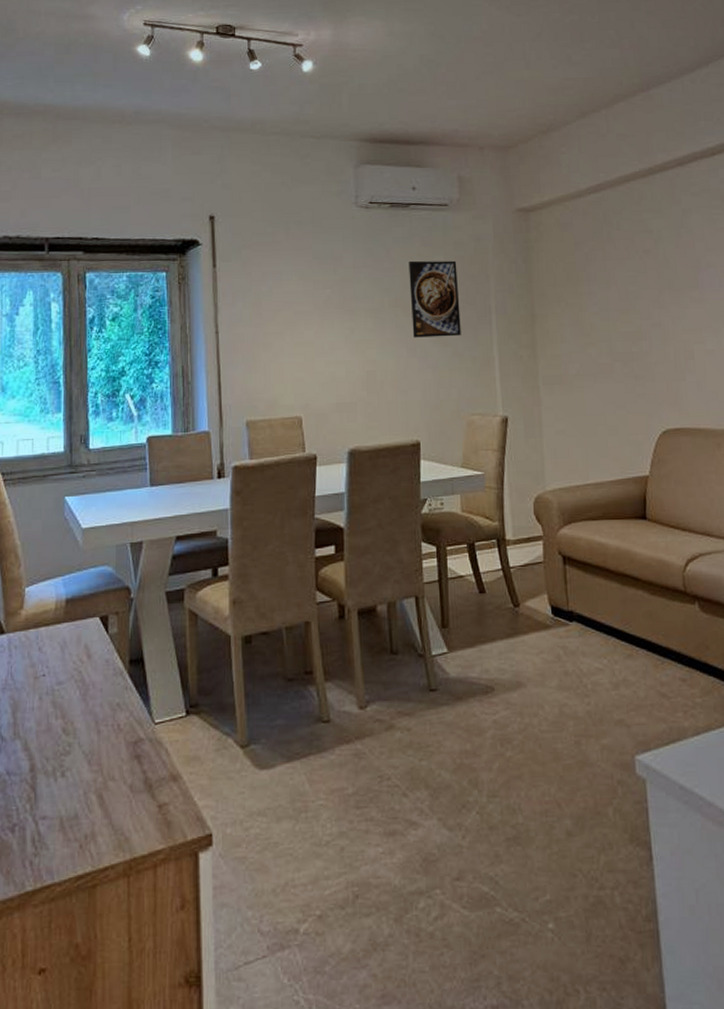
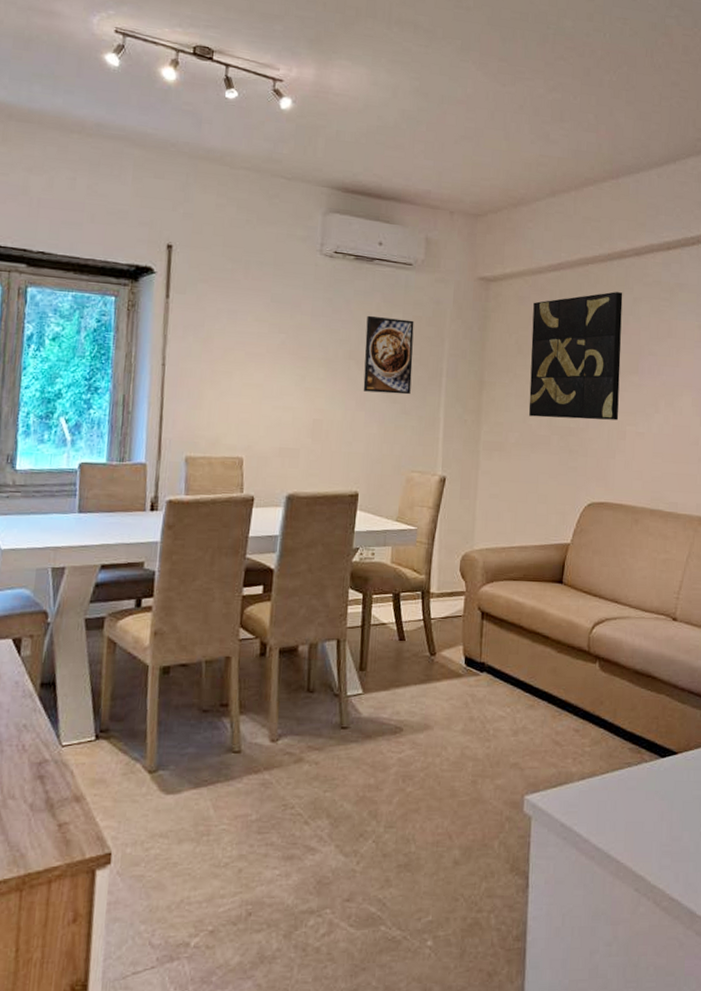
wall art: none [577,206,684,345] -> present [528,292,623,420]

